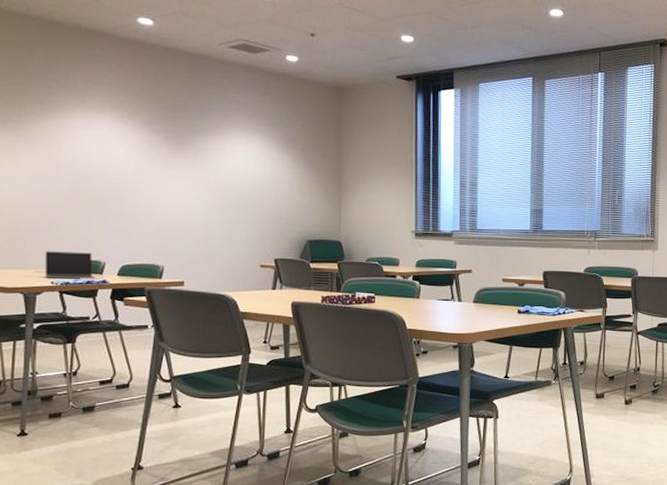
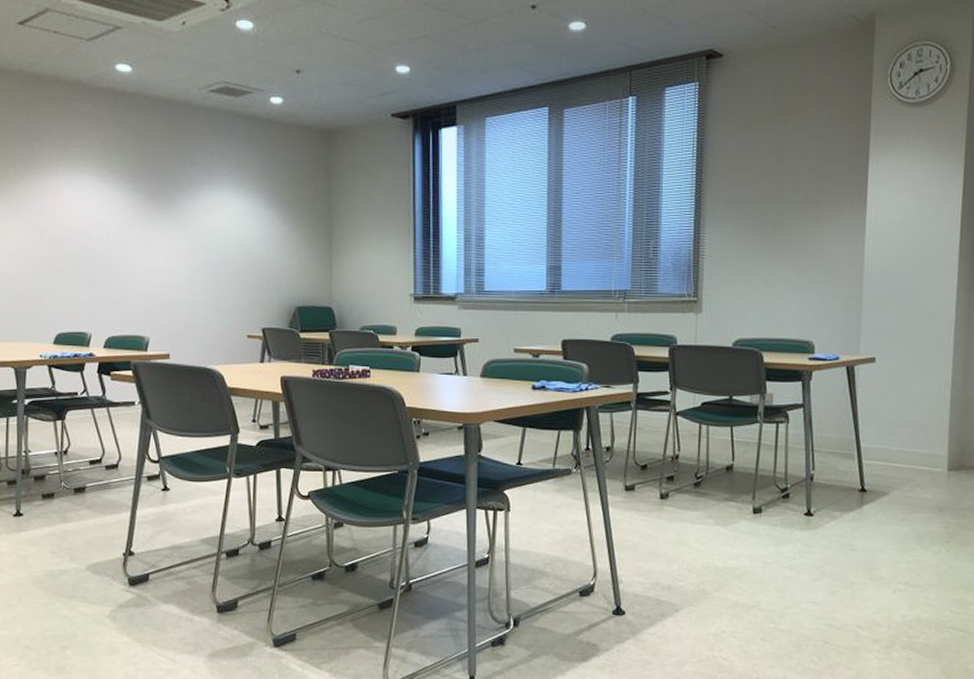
laptop computer: present [45,251,95,279] -> none [33,322,82,352]

